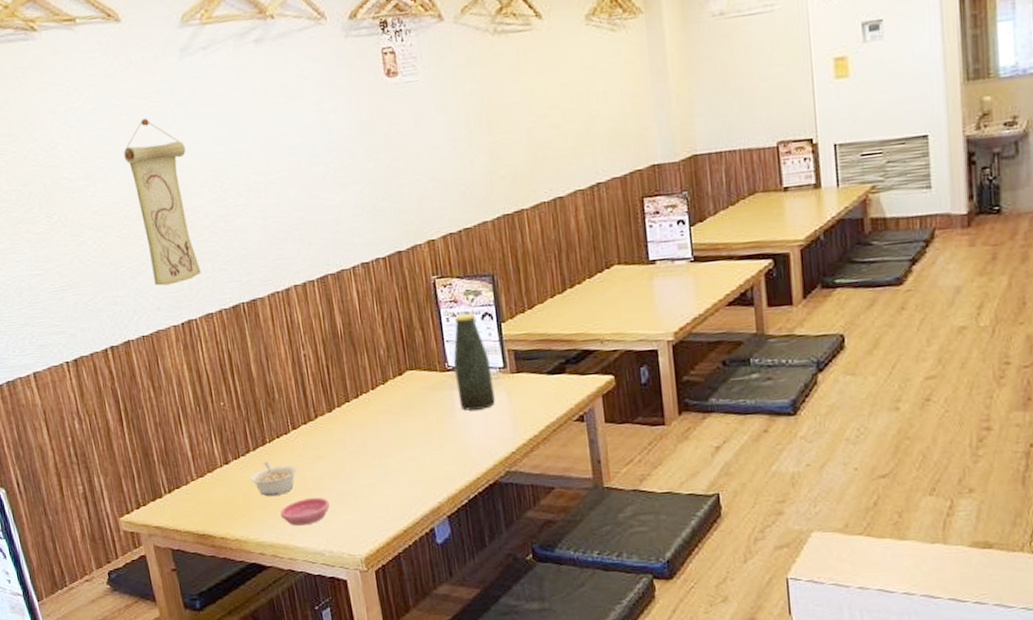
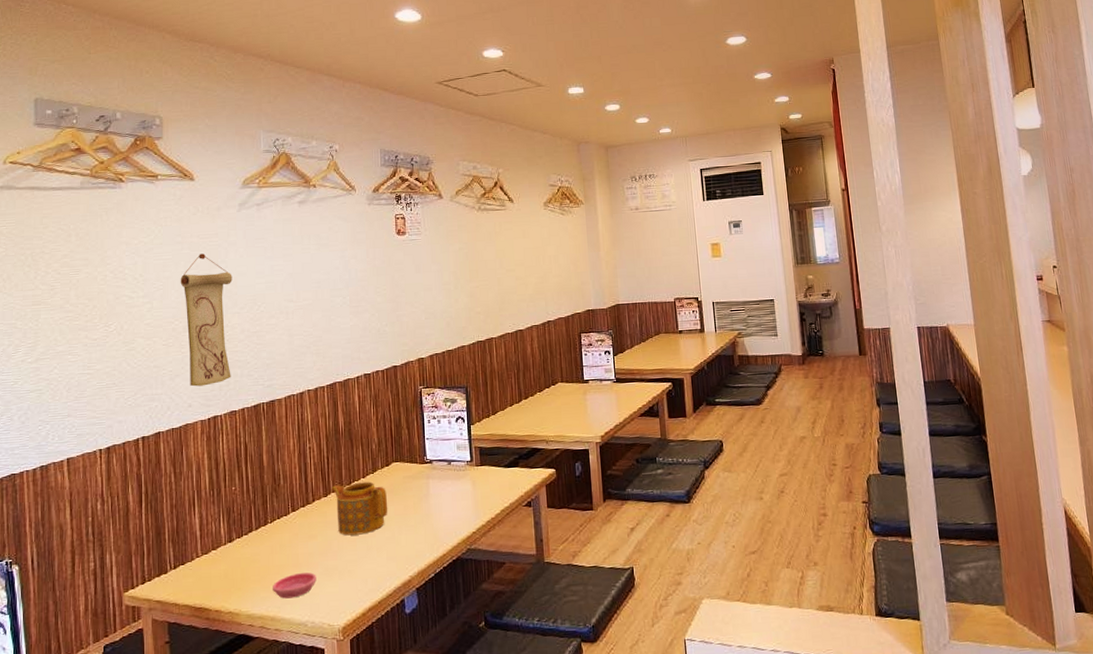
legume: present [249,462,297,496] -> none [249,540,291,571]
teapot: none [335,394,406,457] -> present [331,481,388,536]
bottle: present [453,314,495,411] -> none [431,417,462,497]

